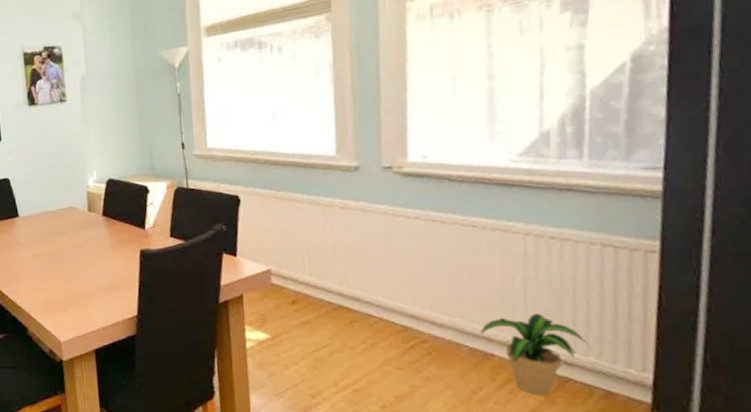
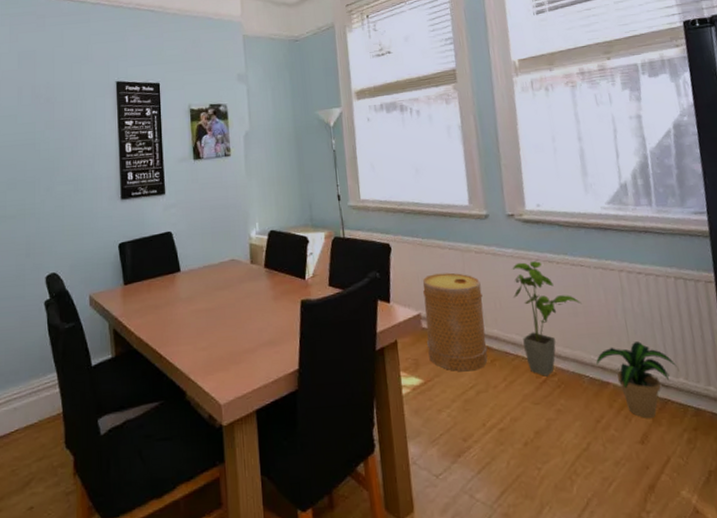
basket: none [275,228,346,331] -> present [423,272,488,372]
house plant: none [383,219,469,342] -> present [512,261,582,377]

